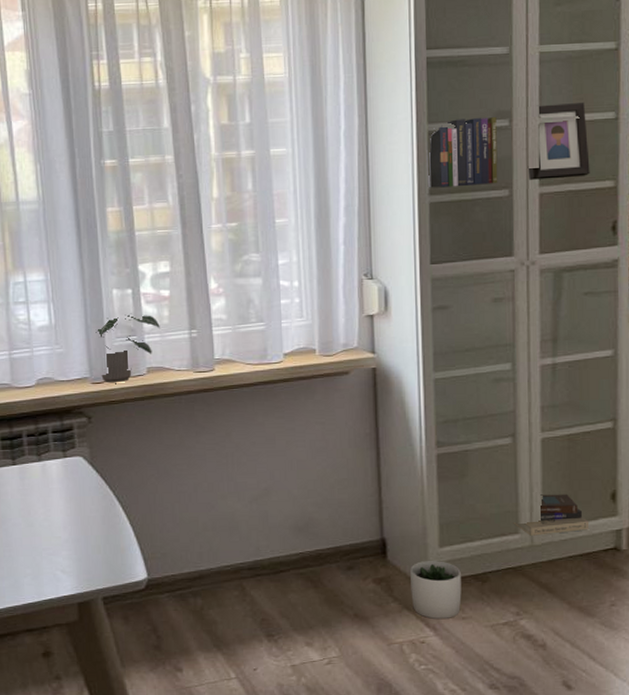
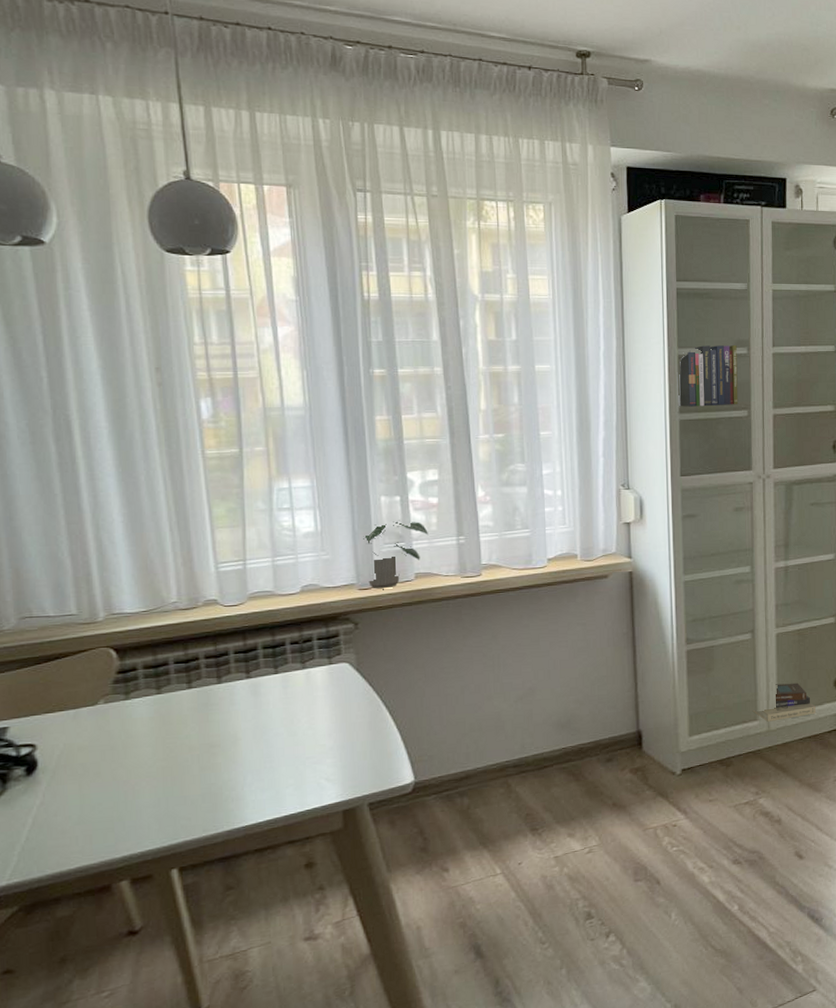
planter: present [410,560,462,620] -> none [663,748,709,804]
picture frame: present [527,102,590,180] -> none [763,335,815,402]

